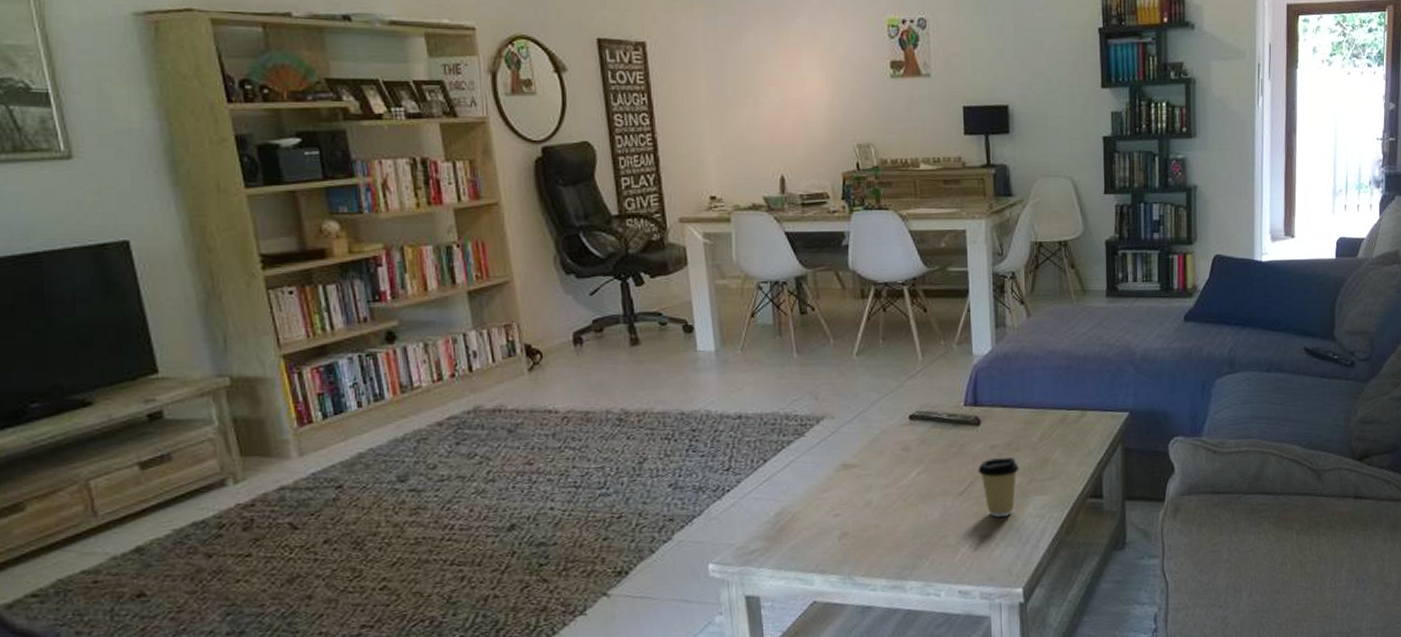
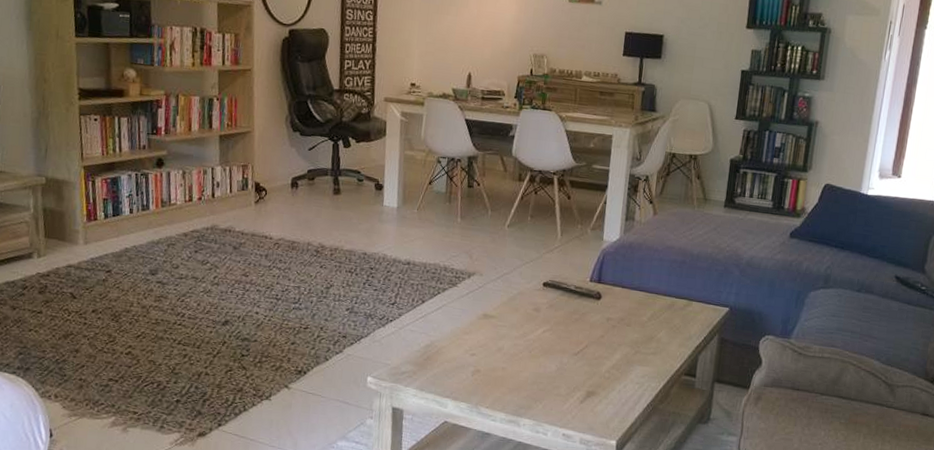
coffee cup: present [978,458,1019,517] -> none [593,329,628,379]

